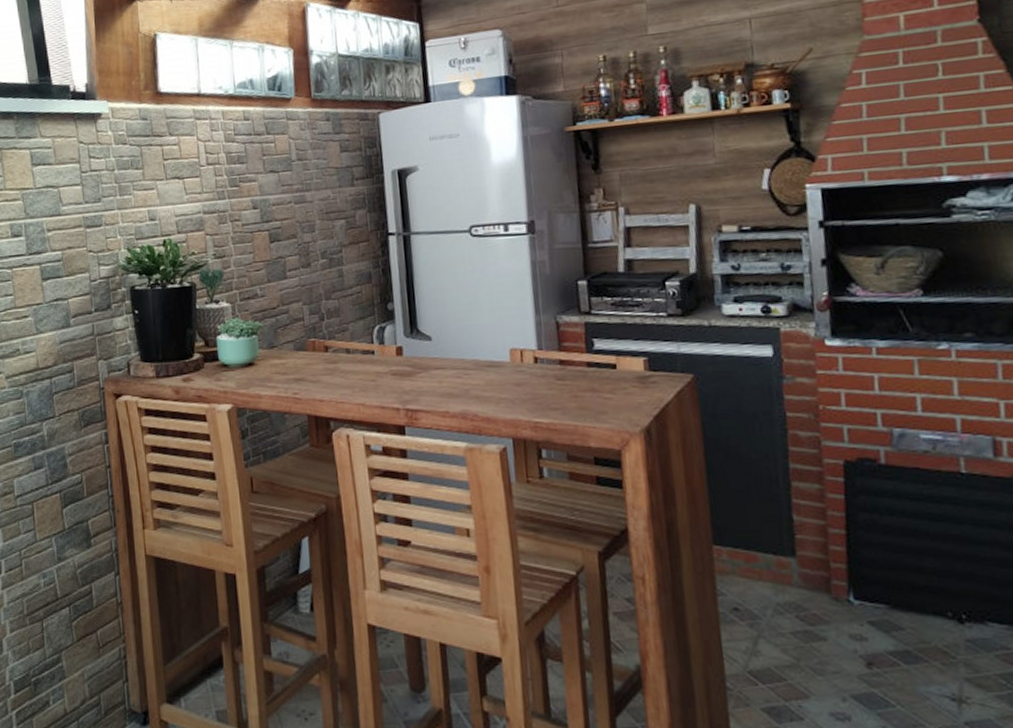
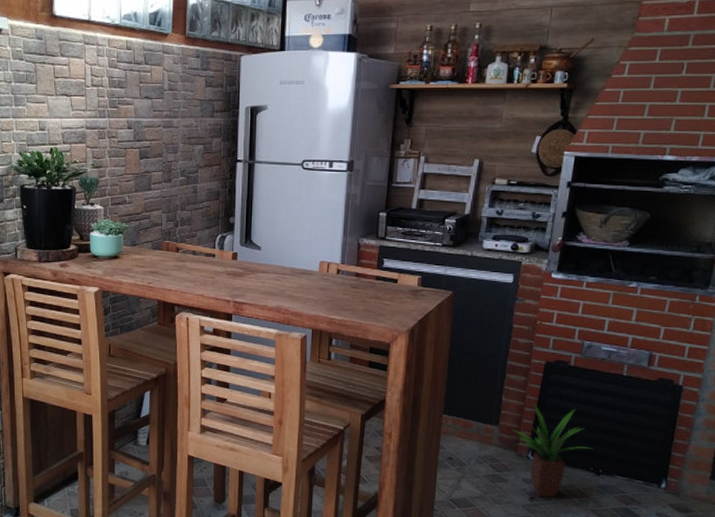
potted plant: none [816,522,946,662] -> present [512,404,594,498]

